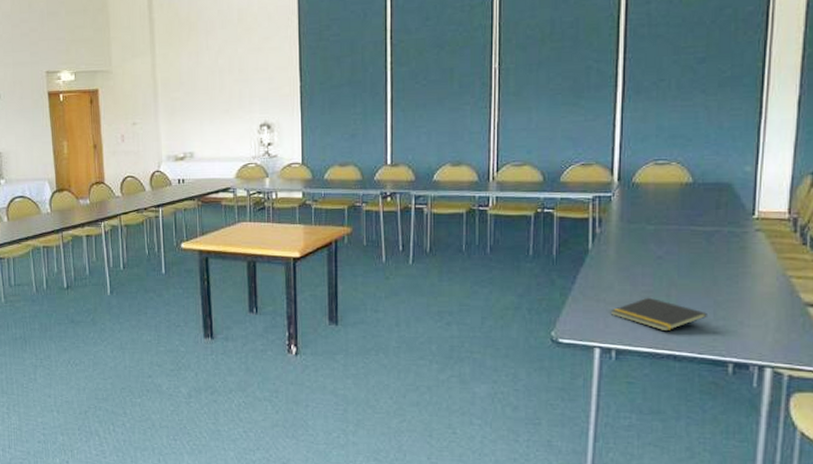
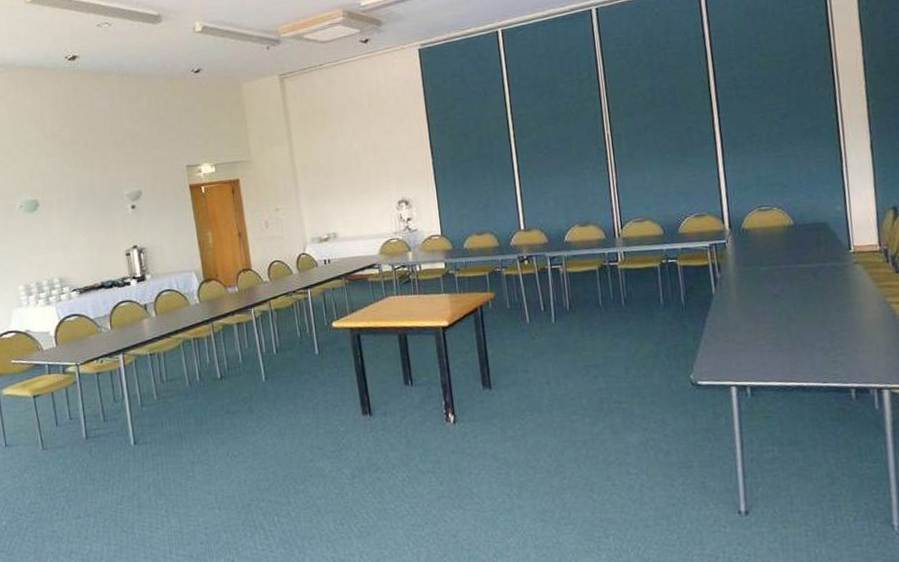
notepad: present [610,297,707,332] -> none [740,333,825,365]

